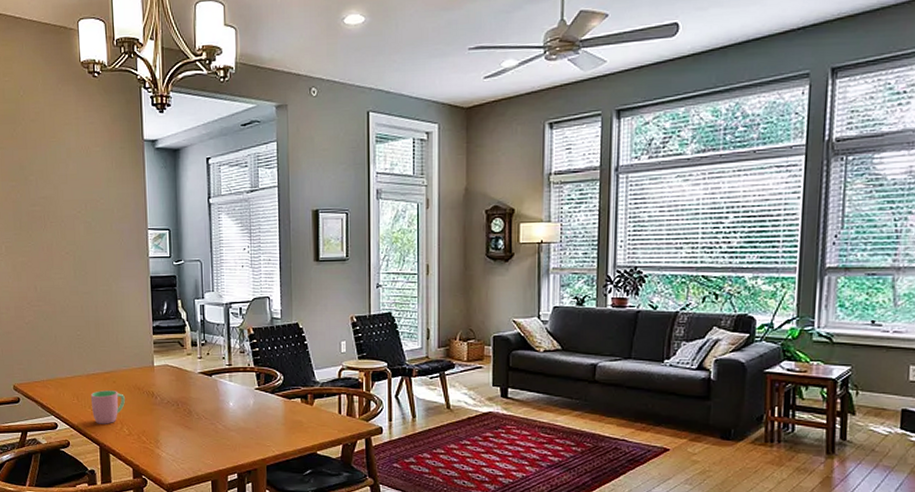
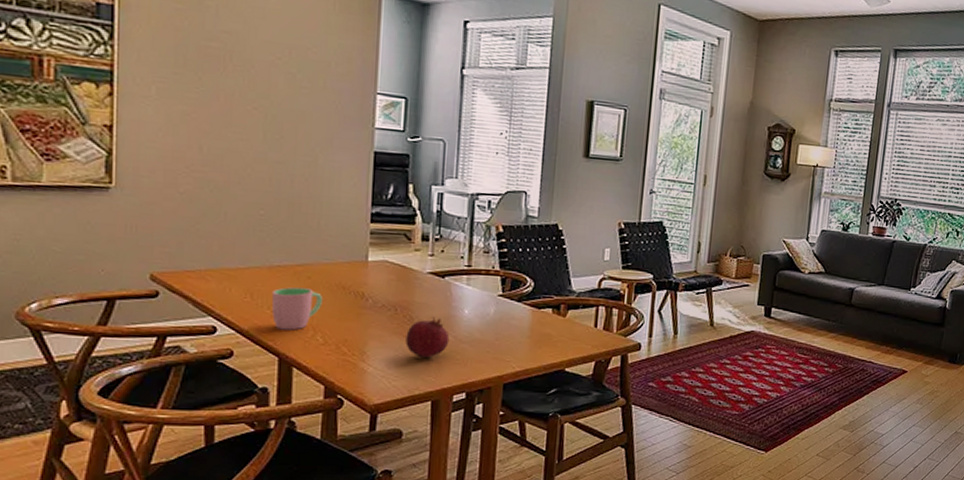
fruit: none [187,409,221,445] -> present [405,316,450,358]

